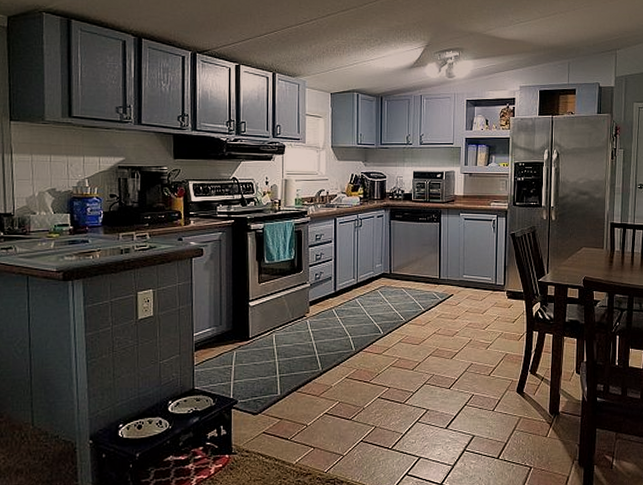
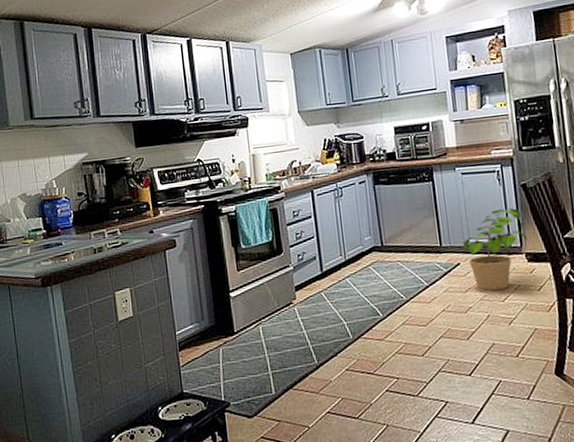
potted plant: none [458,252,511,319] -> present [462,208,529,291]

